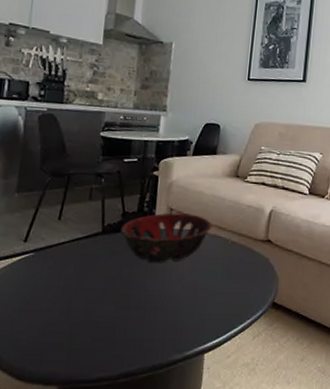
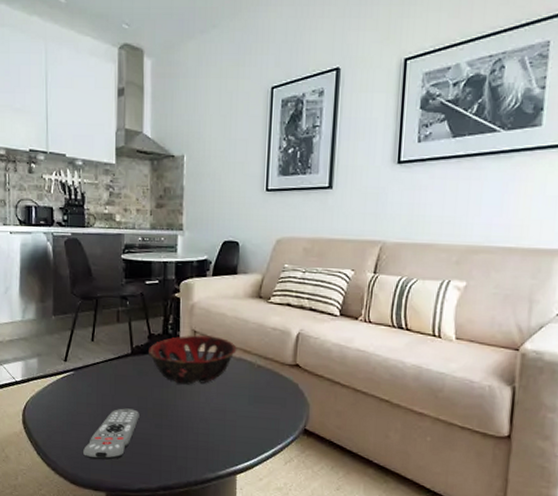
remote control: none [35,290,105,348] -> present [83,408,140,460]

